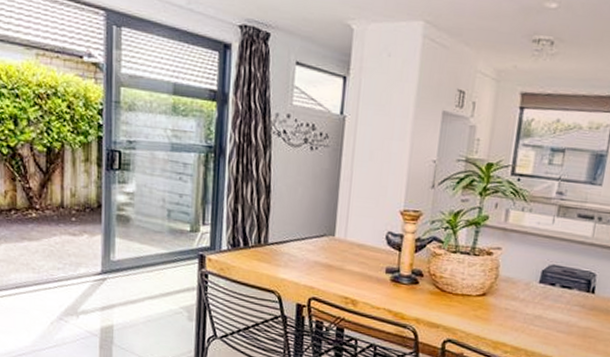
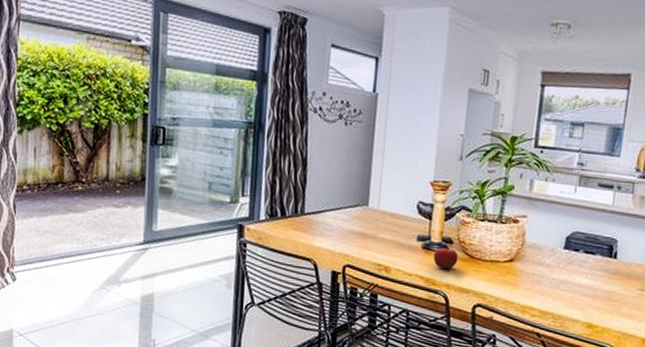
fruit: none [402,278,429,303] -> present [433,245,458,269]

